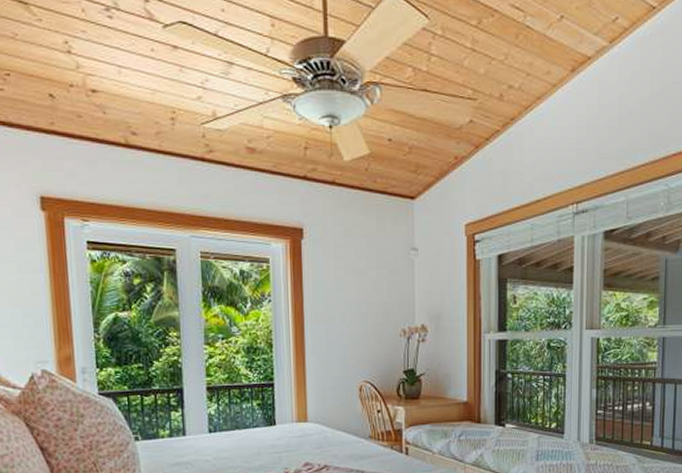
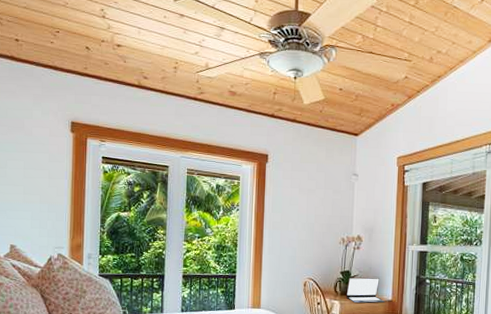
laptop: none [412,375,460,408] -> present [346,277,386,303]

